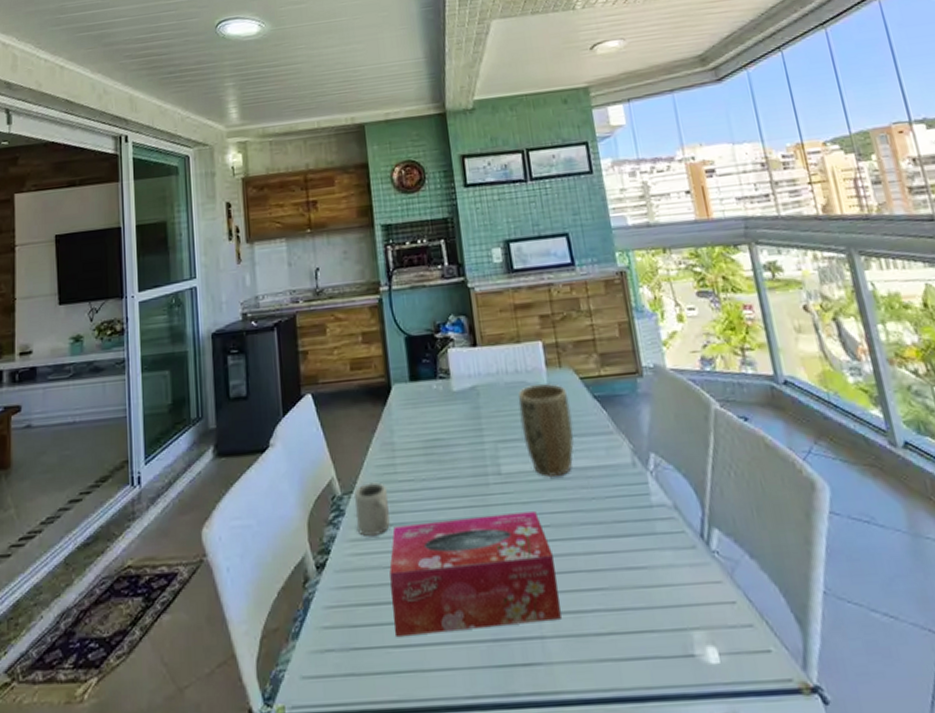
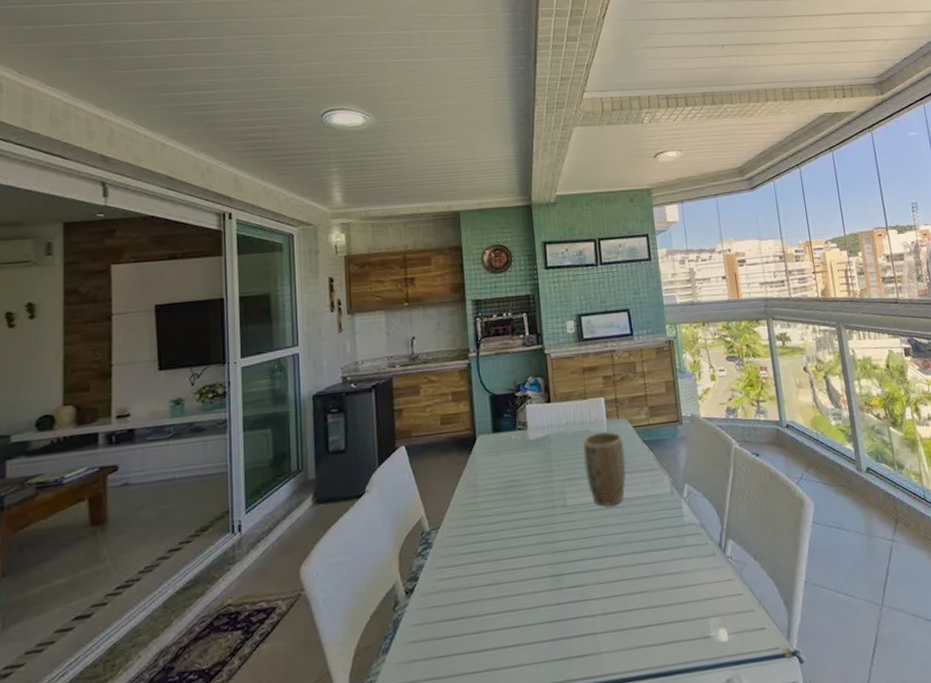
cup: present [355,482,390,536] -> none [441,518,472,564]
tissue box: present [389,511,561,638] -> none [470,535,610,645]

